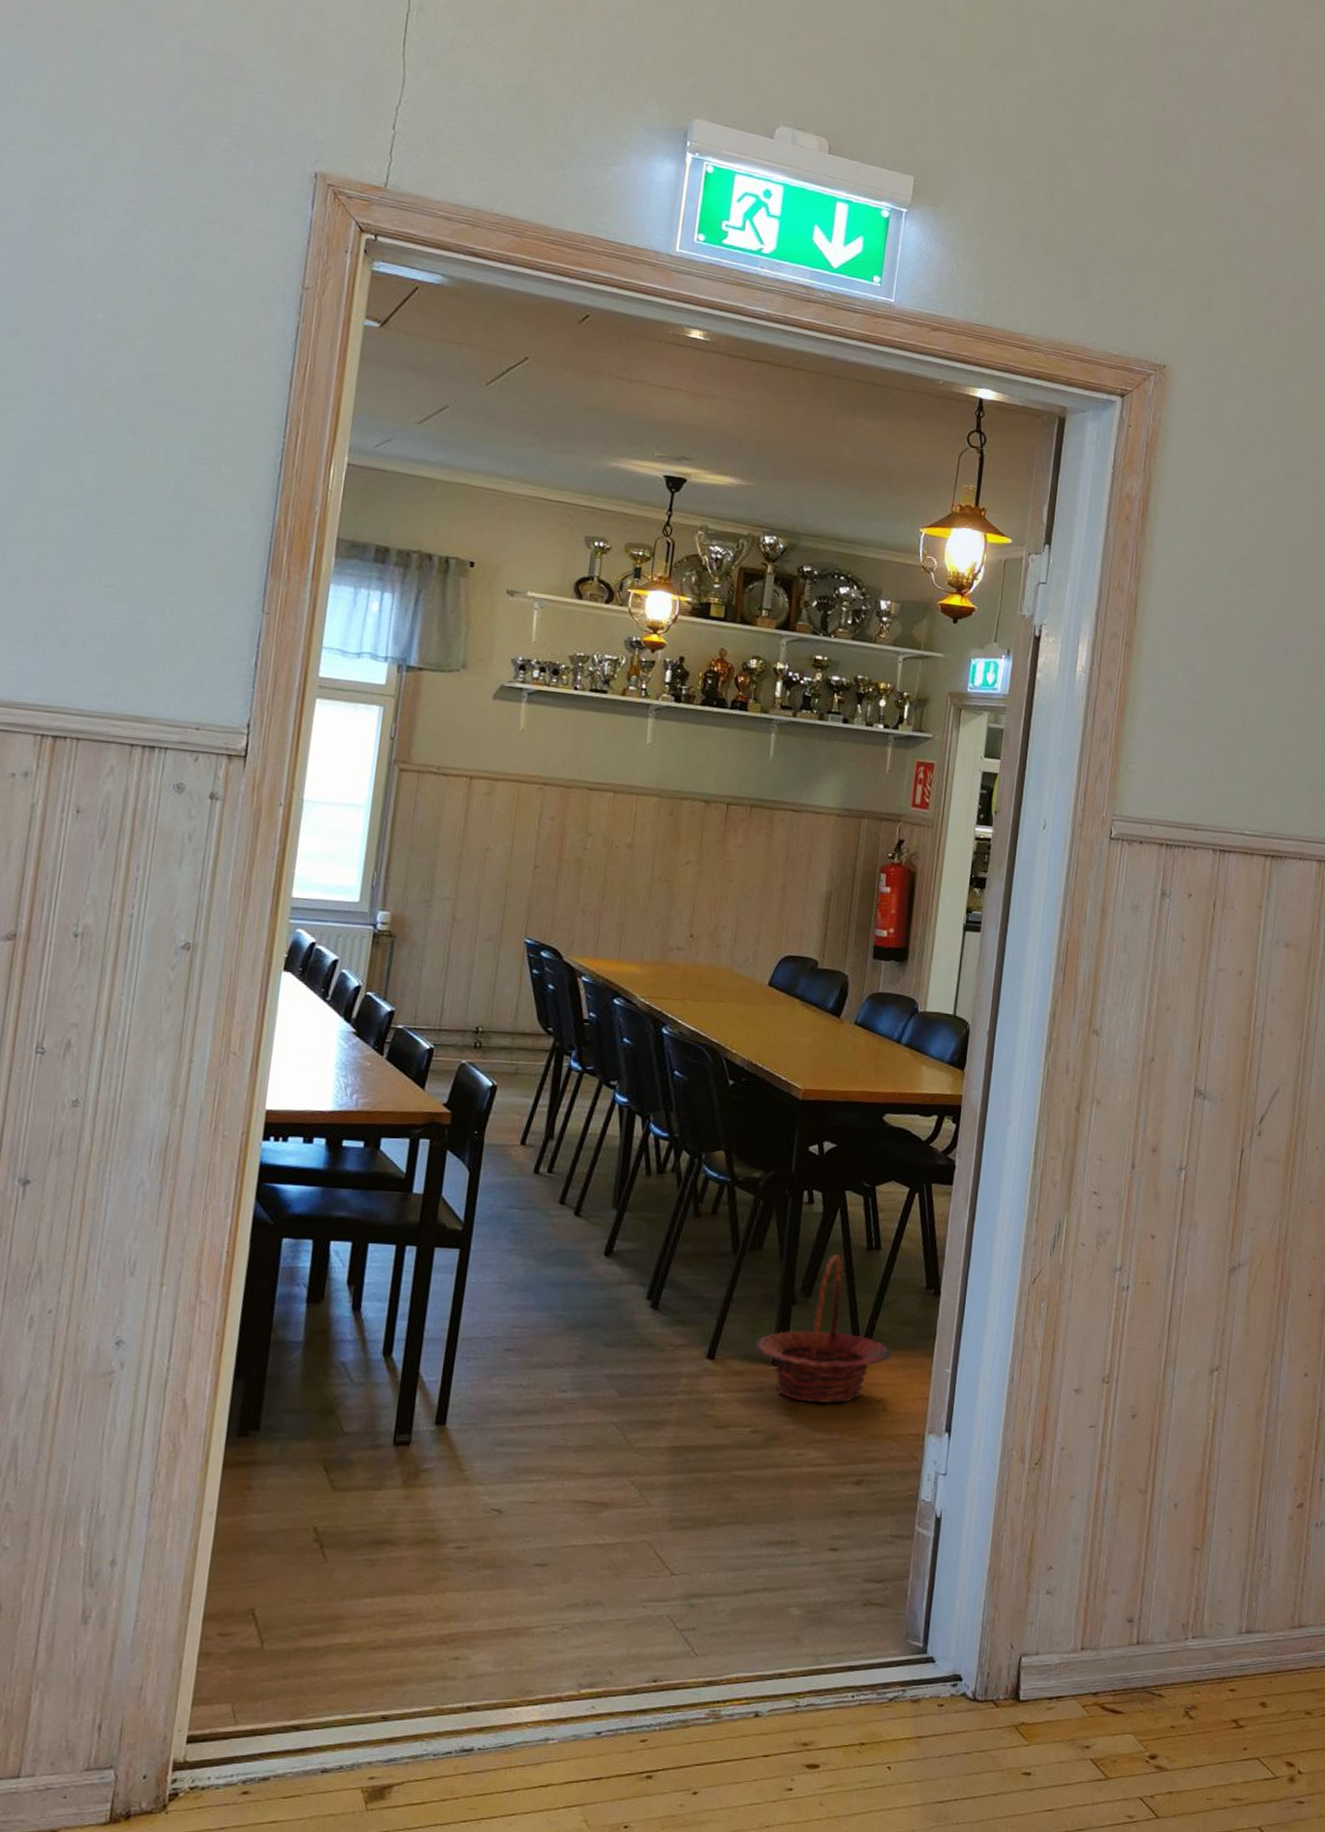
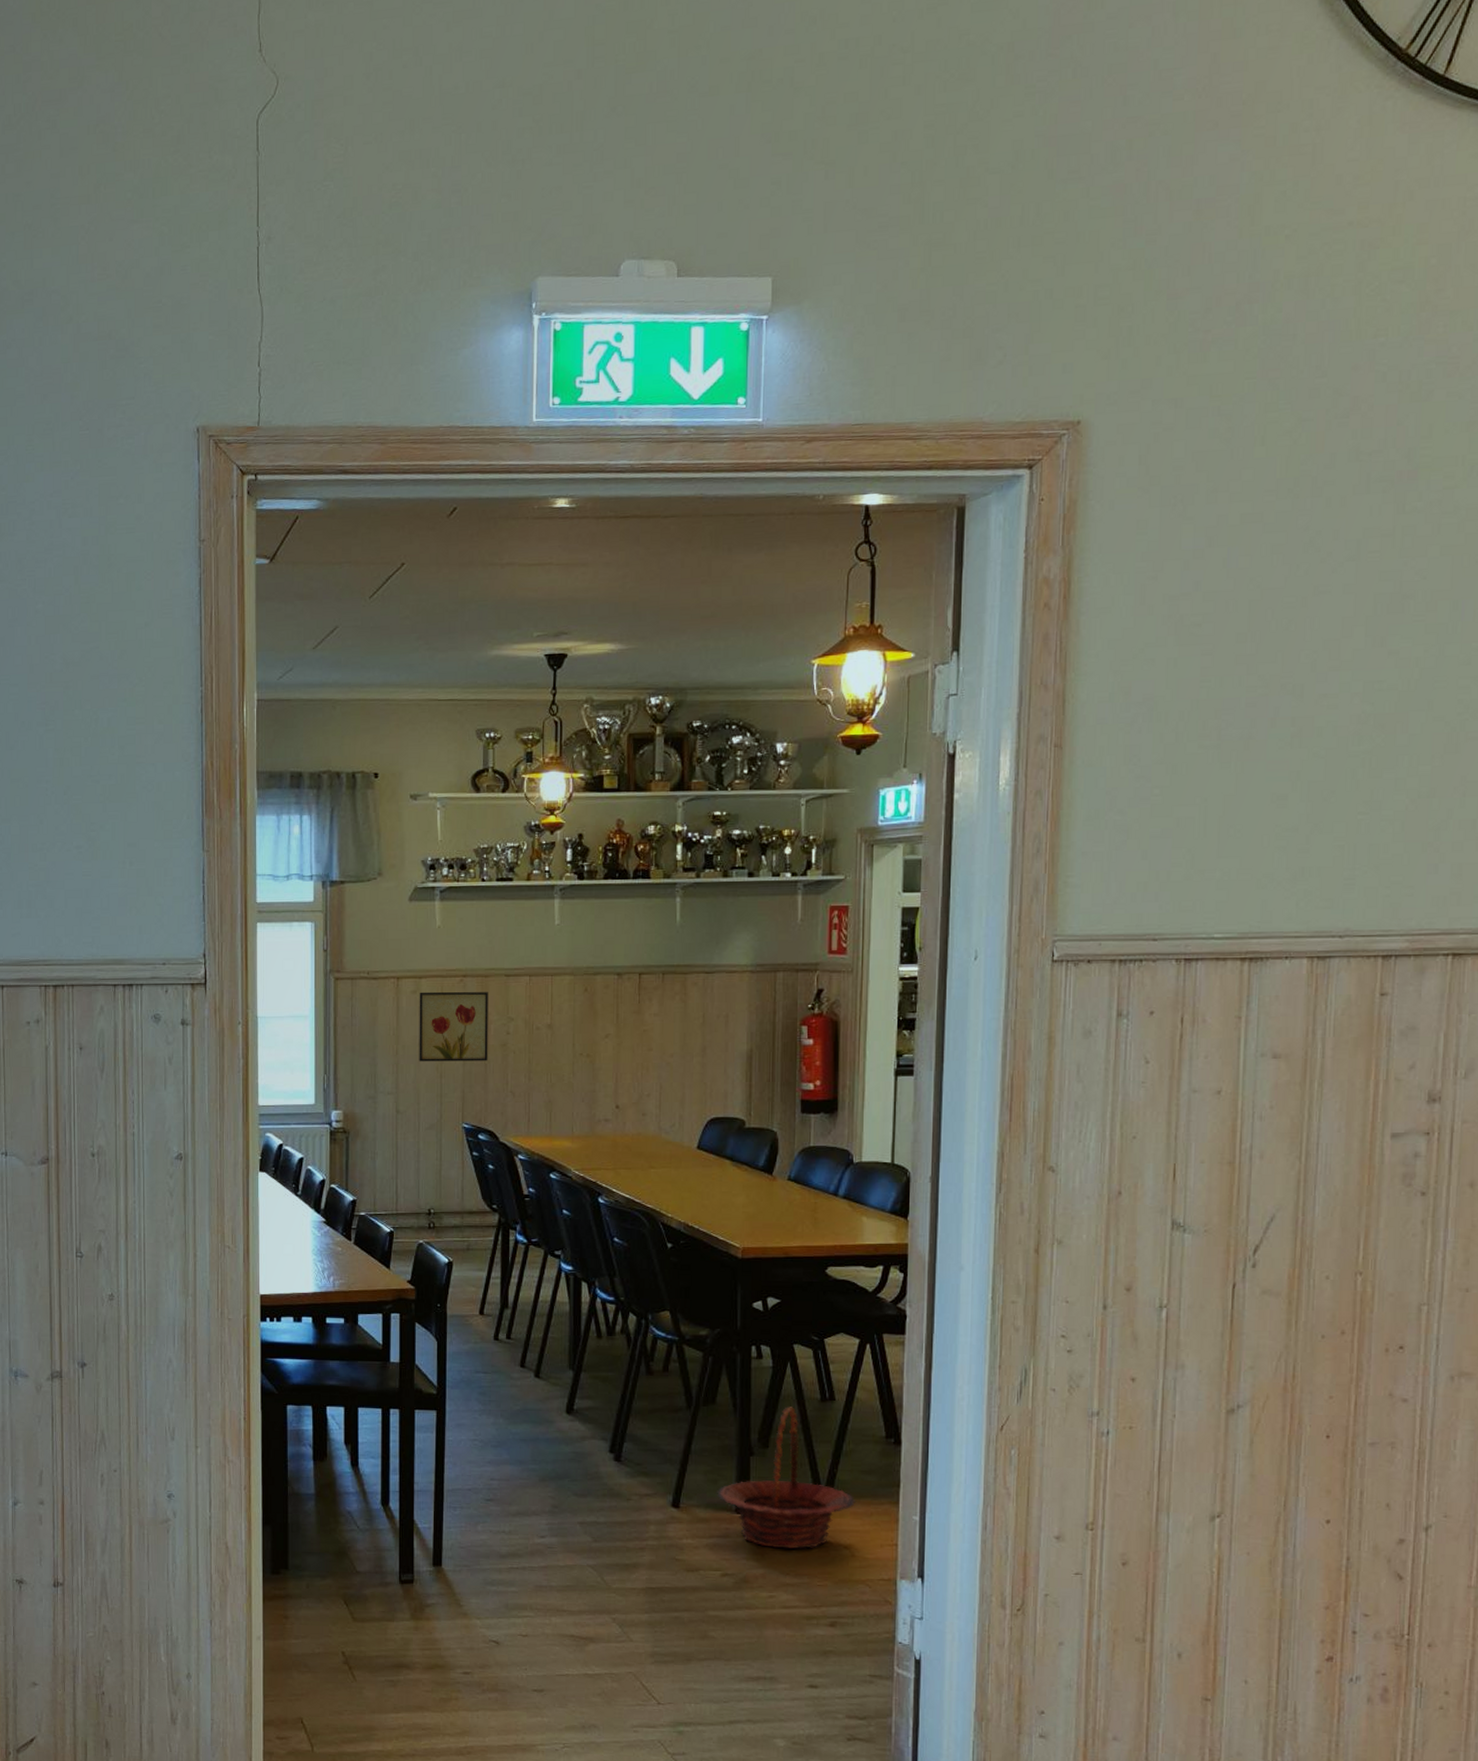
wall art: none [484,795,568,876] -> present [419,991,488,1062]

